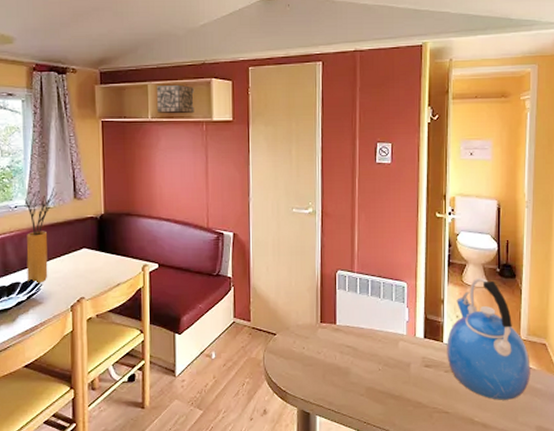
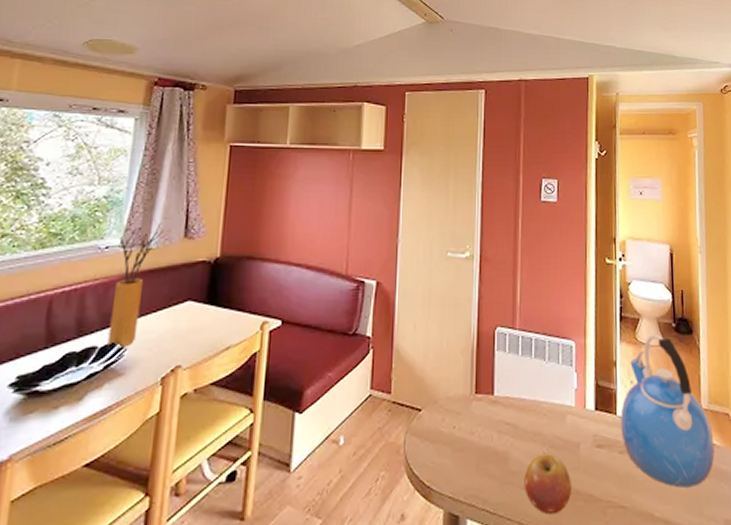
decorative box: present [156,85,194,114] -> none [297,108,342,141]
fruit: none [363,370,403,415] -> present [524,453,571,515]

